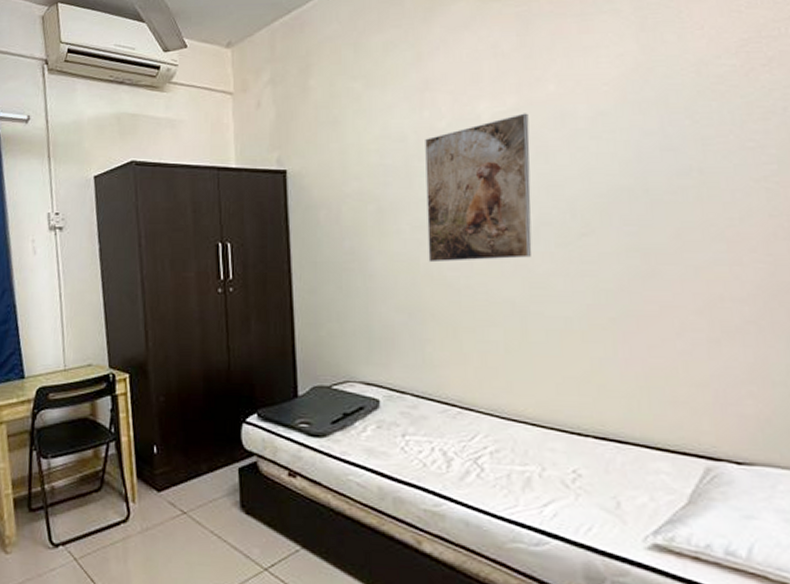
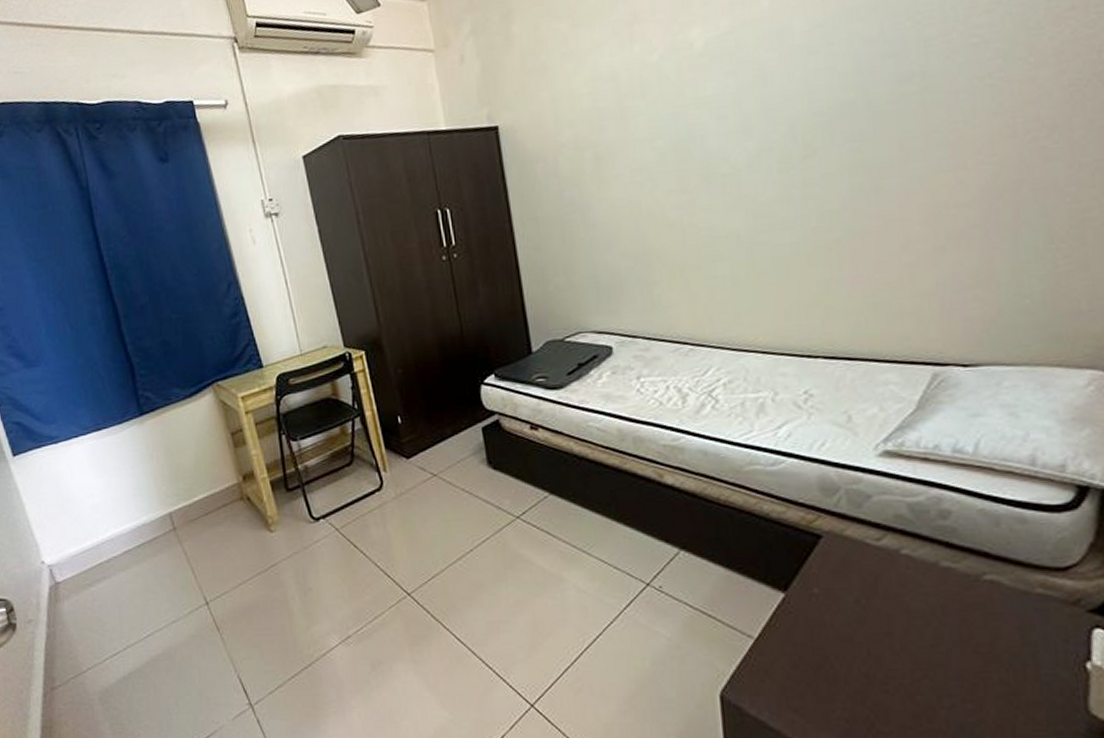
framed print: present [425,113,532,263] -> none [638,34,754,204]

